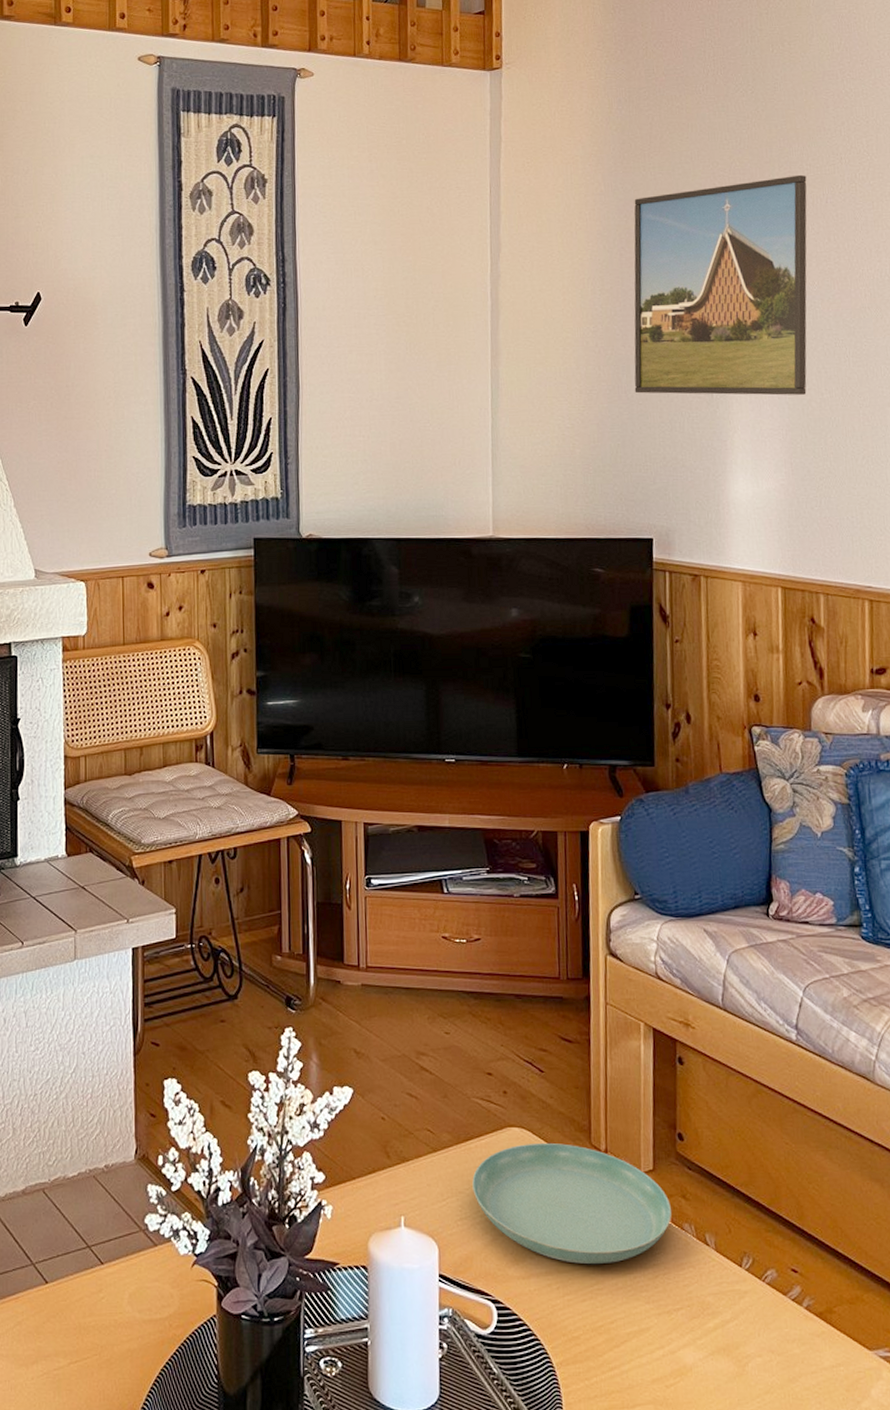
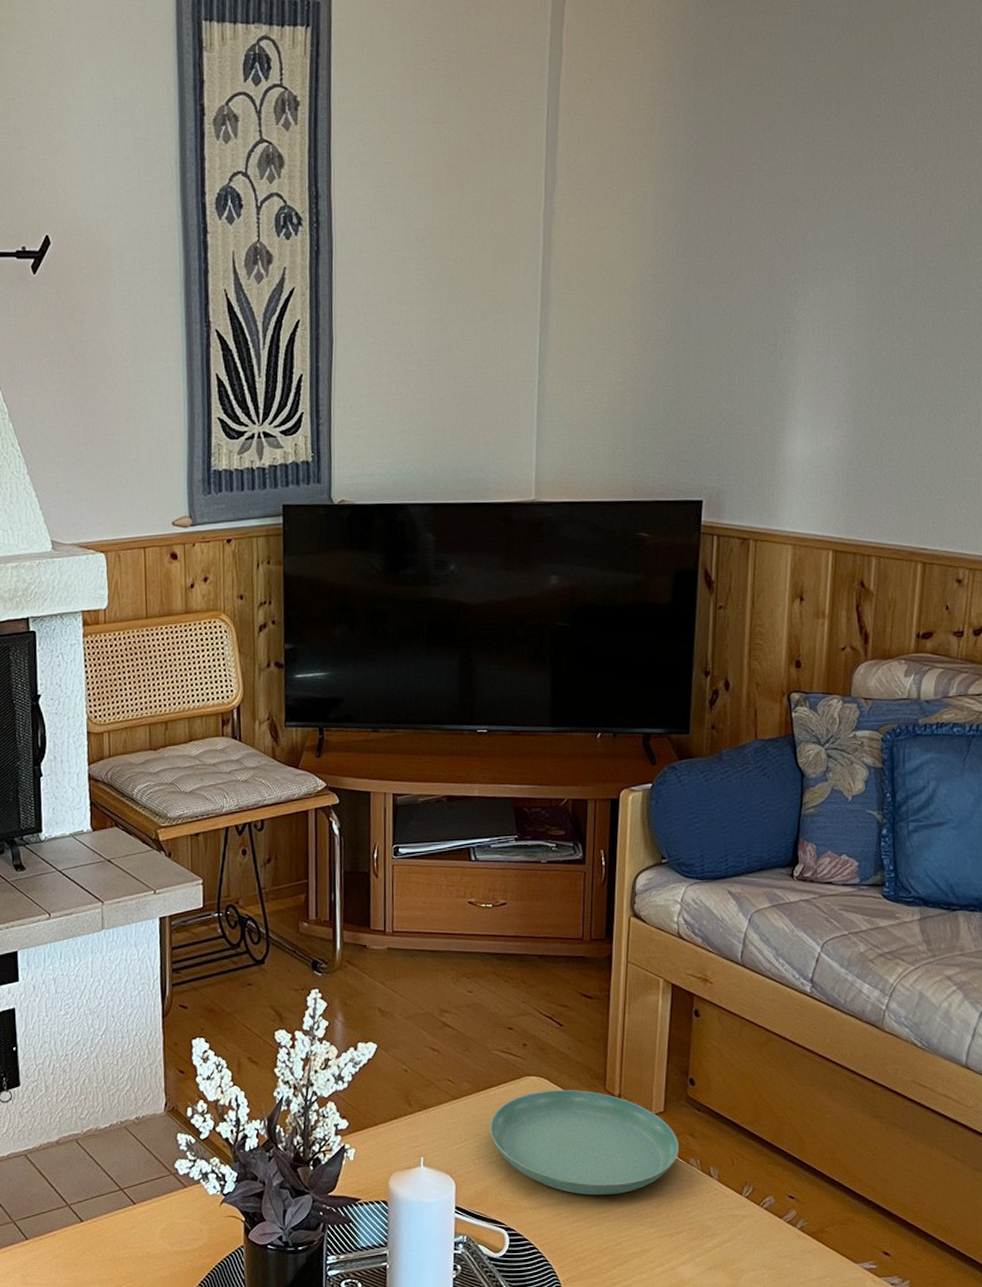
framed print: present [634,174,807,395] -> none [693,92,898,345]

